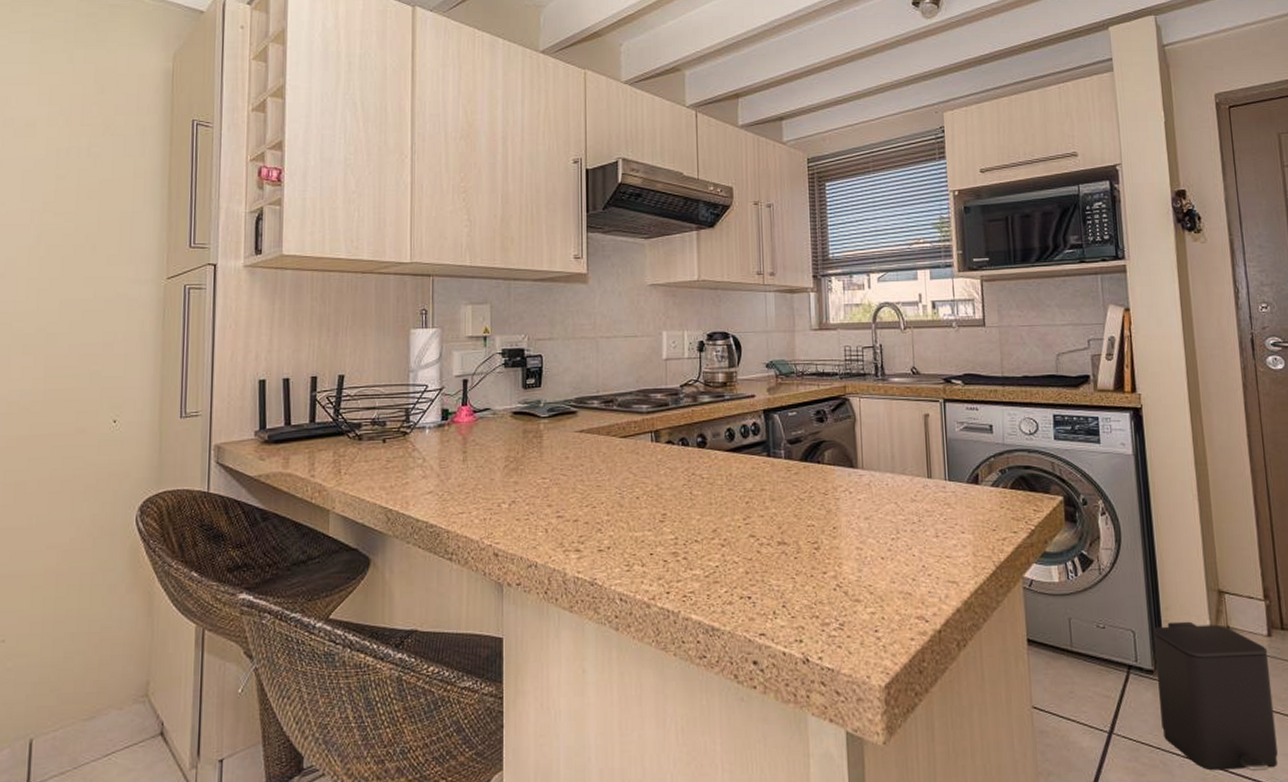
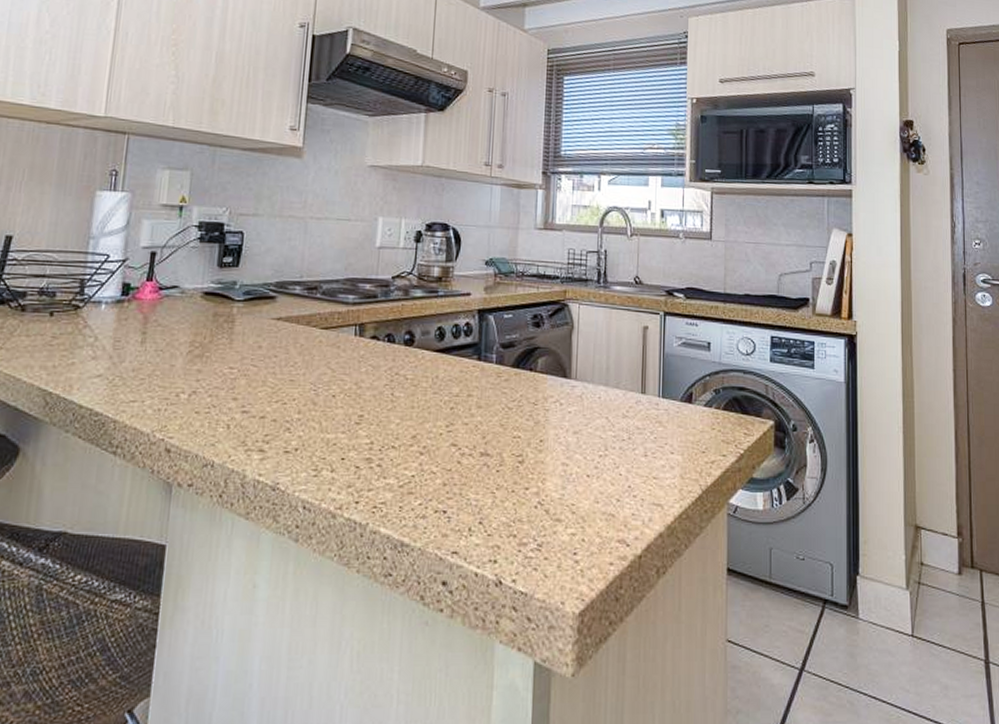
pedal bin: present [1153,621,1278,771] -> none [850,556,959,712]

